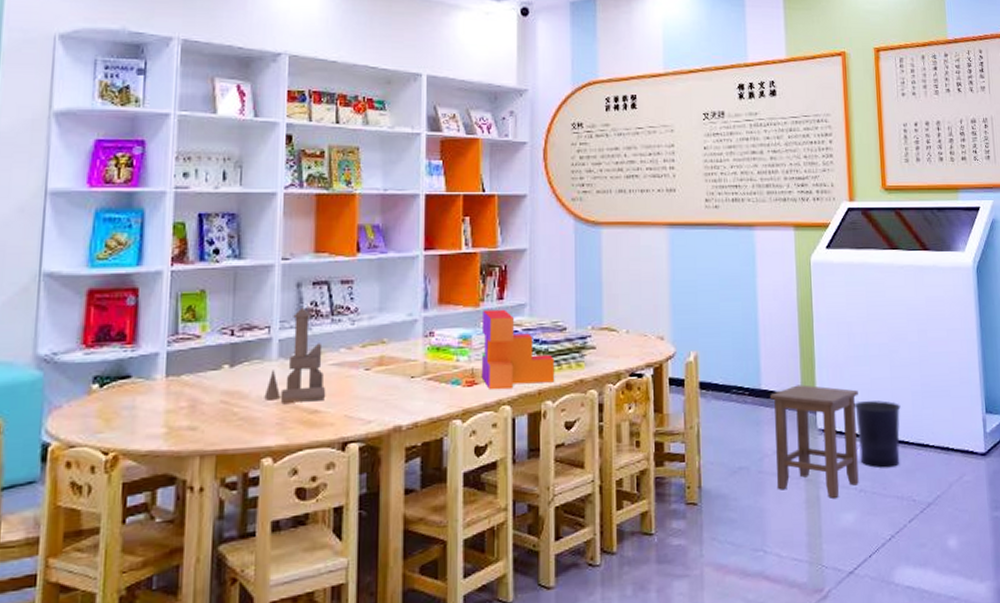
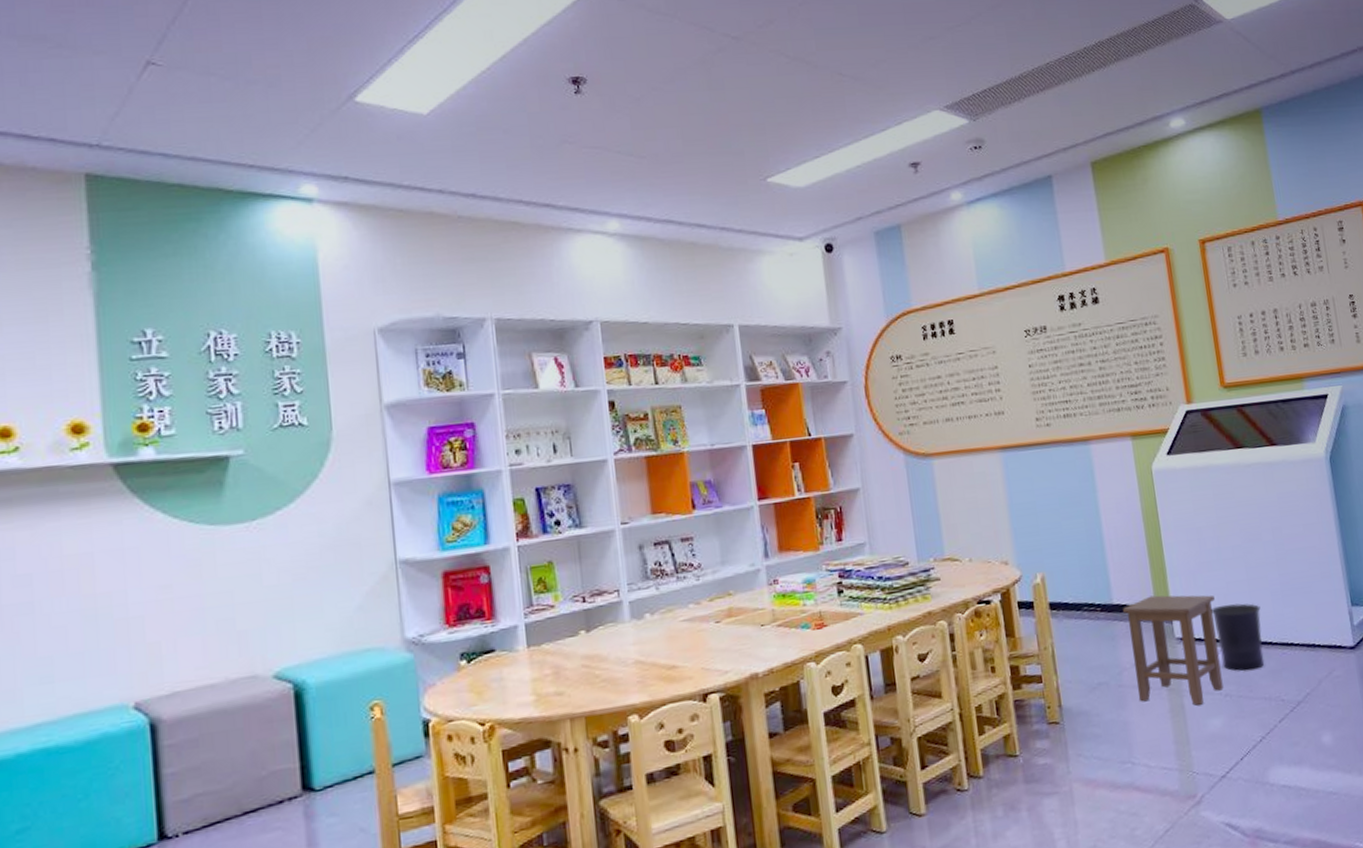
toy blocks: present [264,307,326,403] -> none [622,568,682,662]
toy blocks: present [481,309,555,391] -> none [823,550,903,631]

